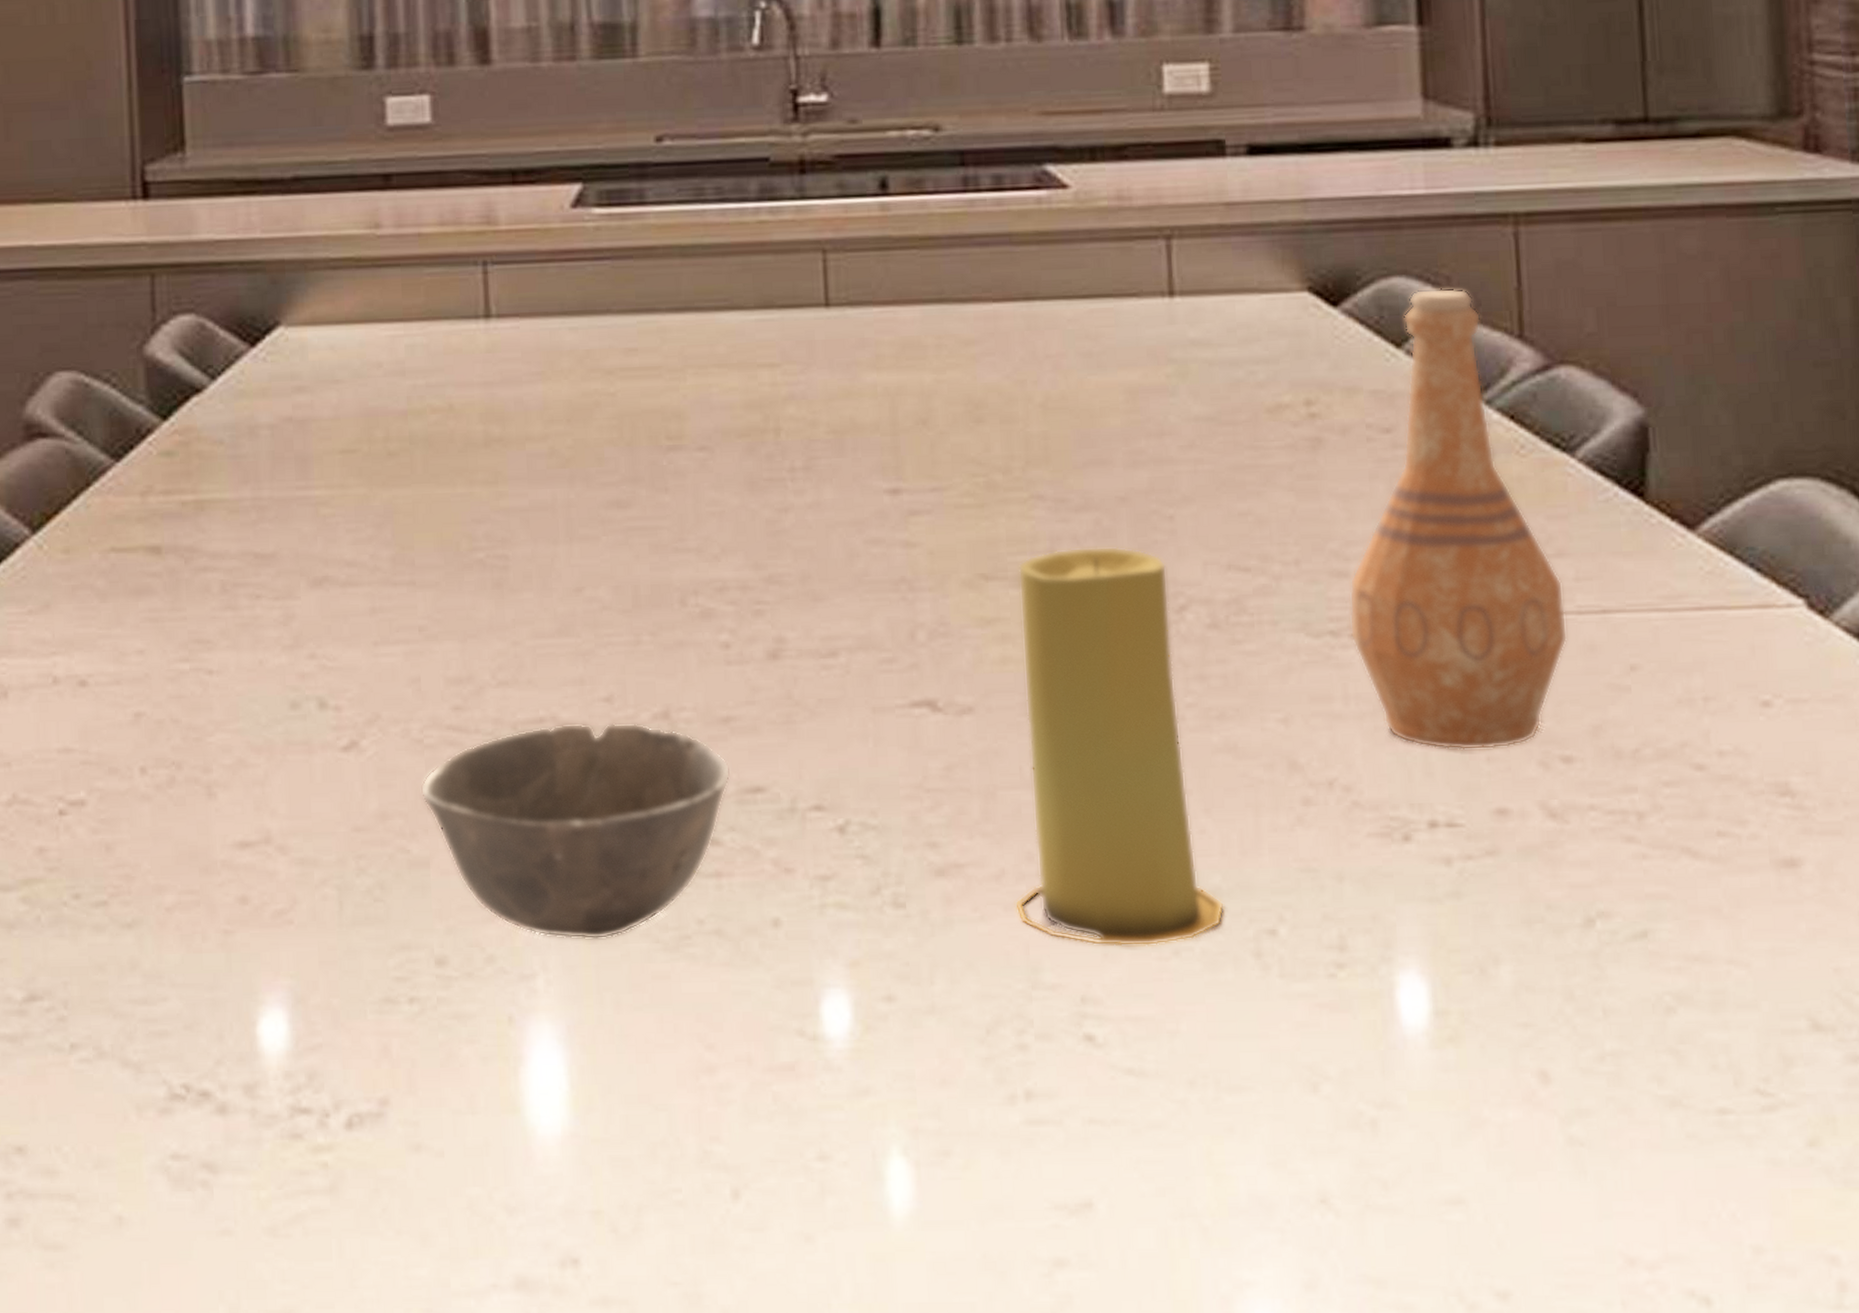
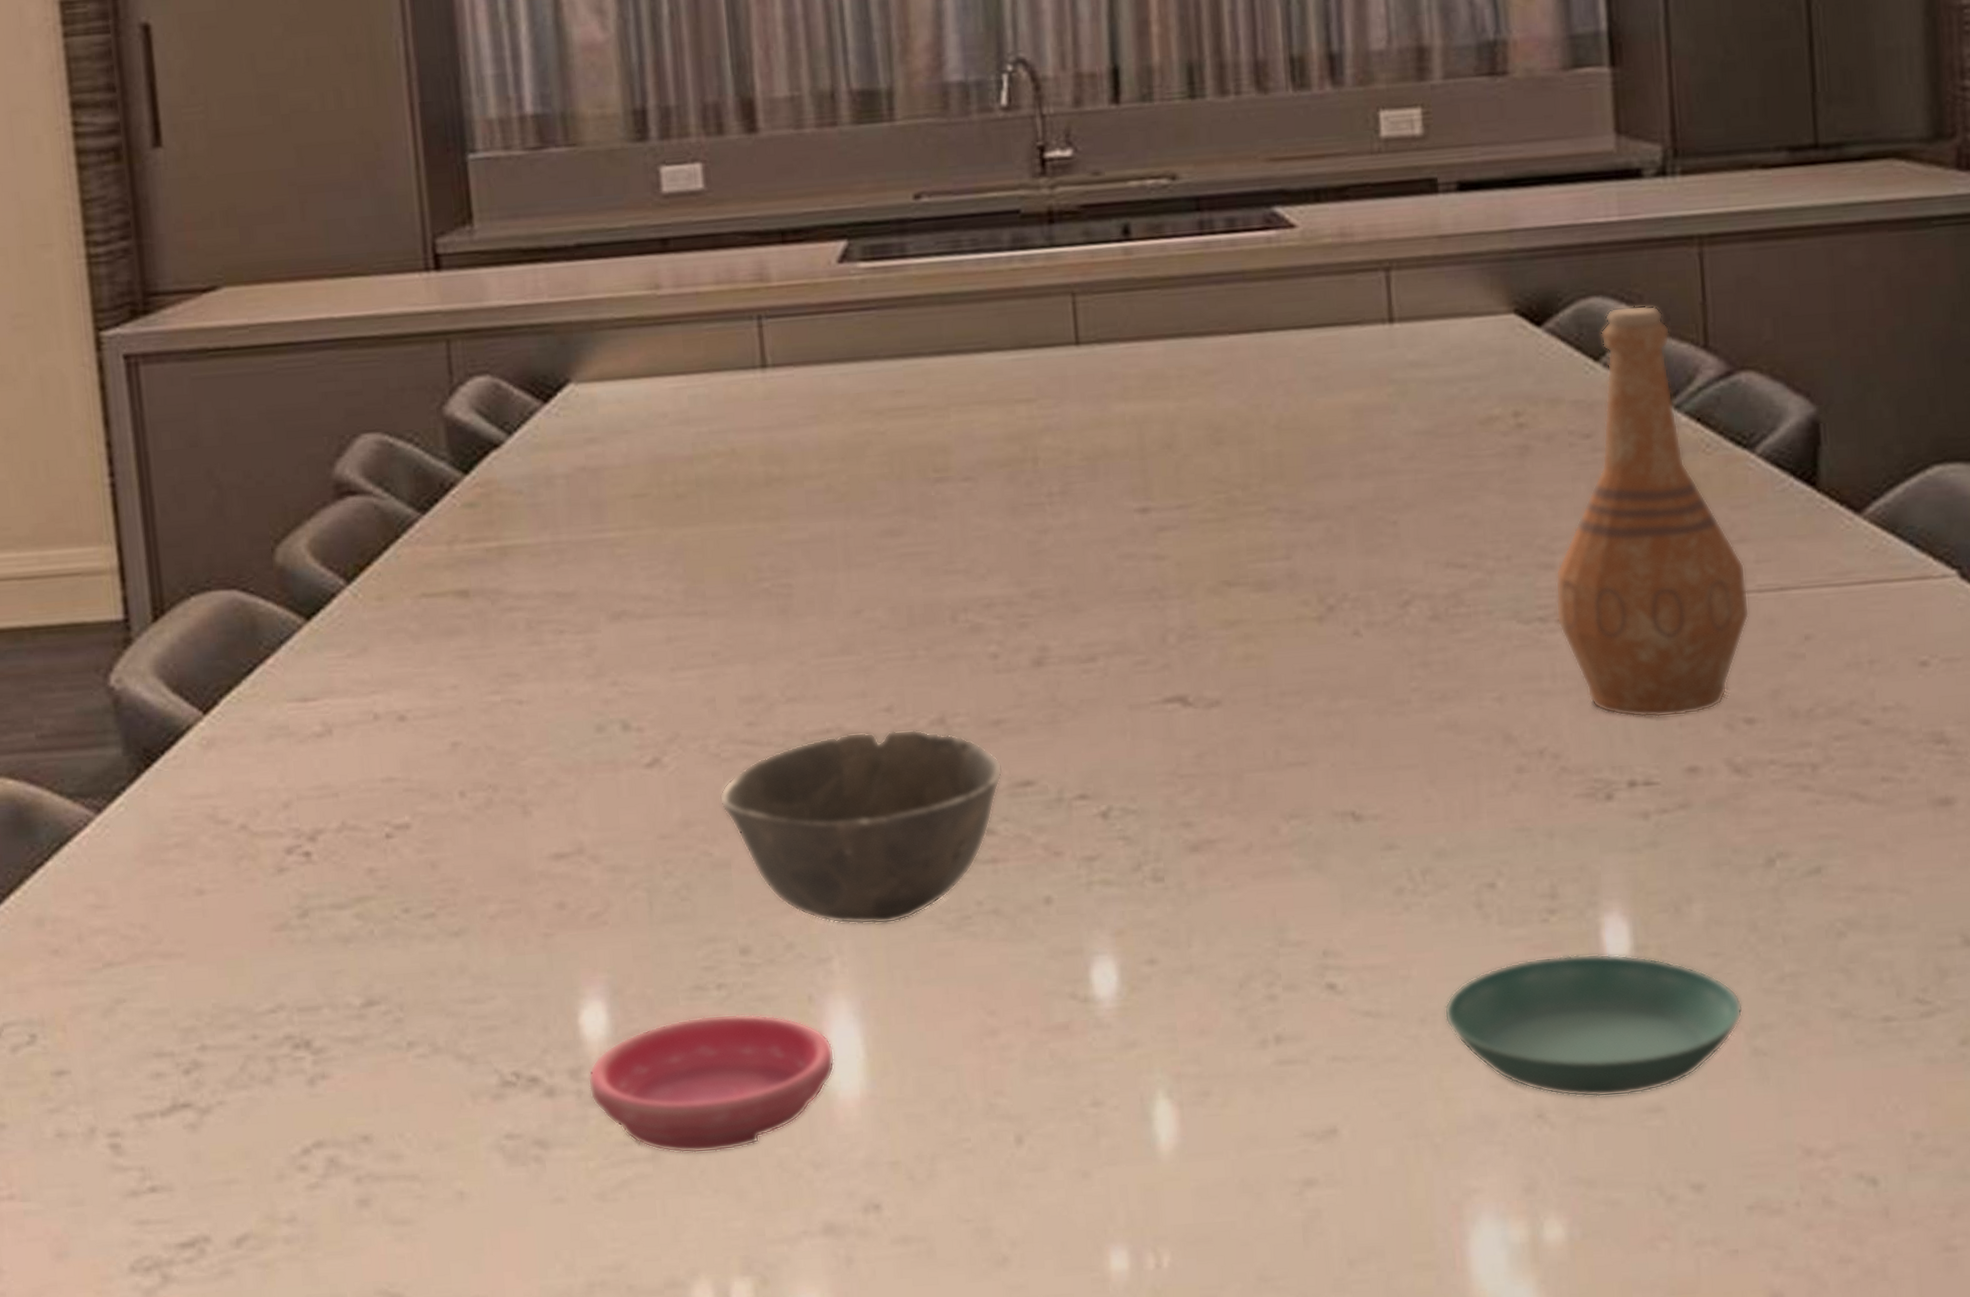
saucer: none [263,1032,535,1188] -> present [588,1013,835,1154]
candle: present [1014,546,1224,947] -> none [1257,550,1449,906]
saucer: none [1216,1016,1557,1184] -> present [1444,953,1743,1098]

